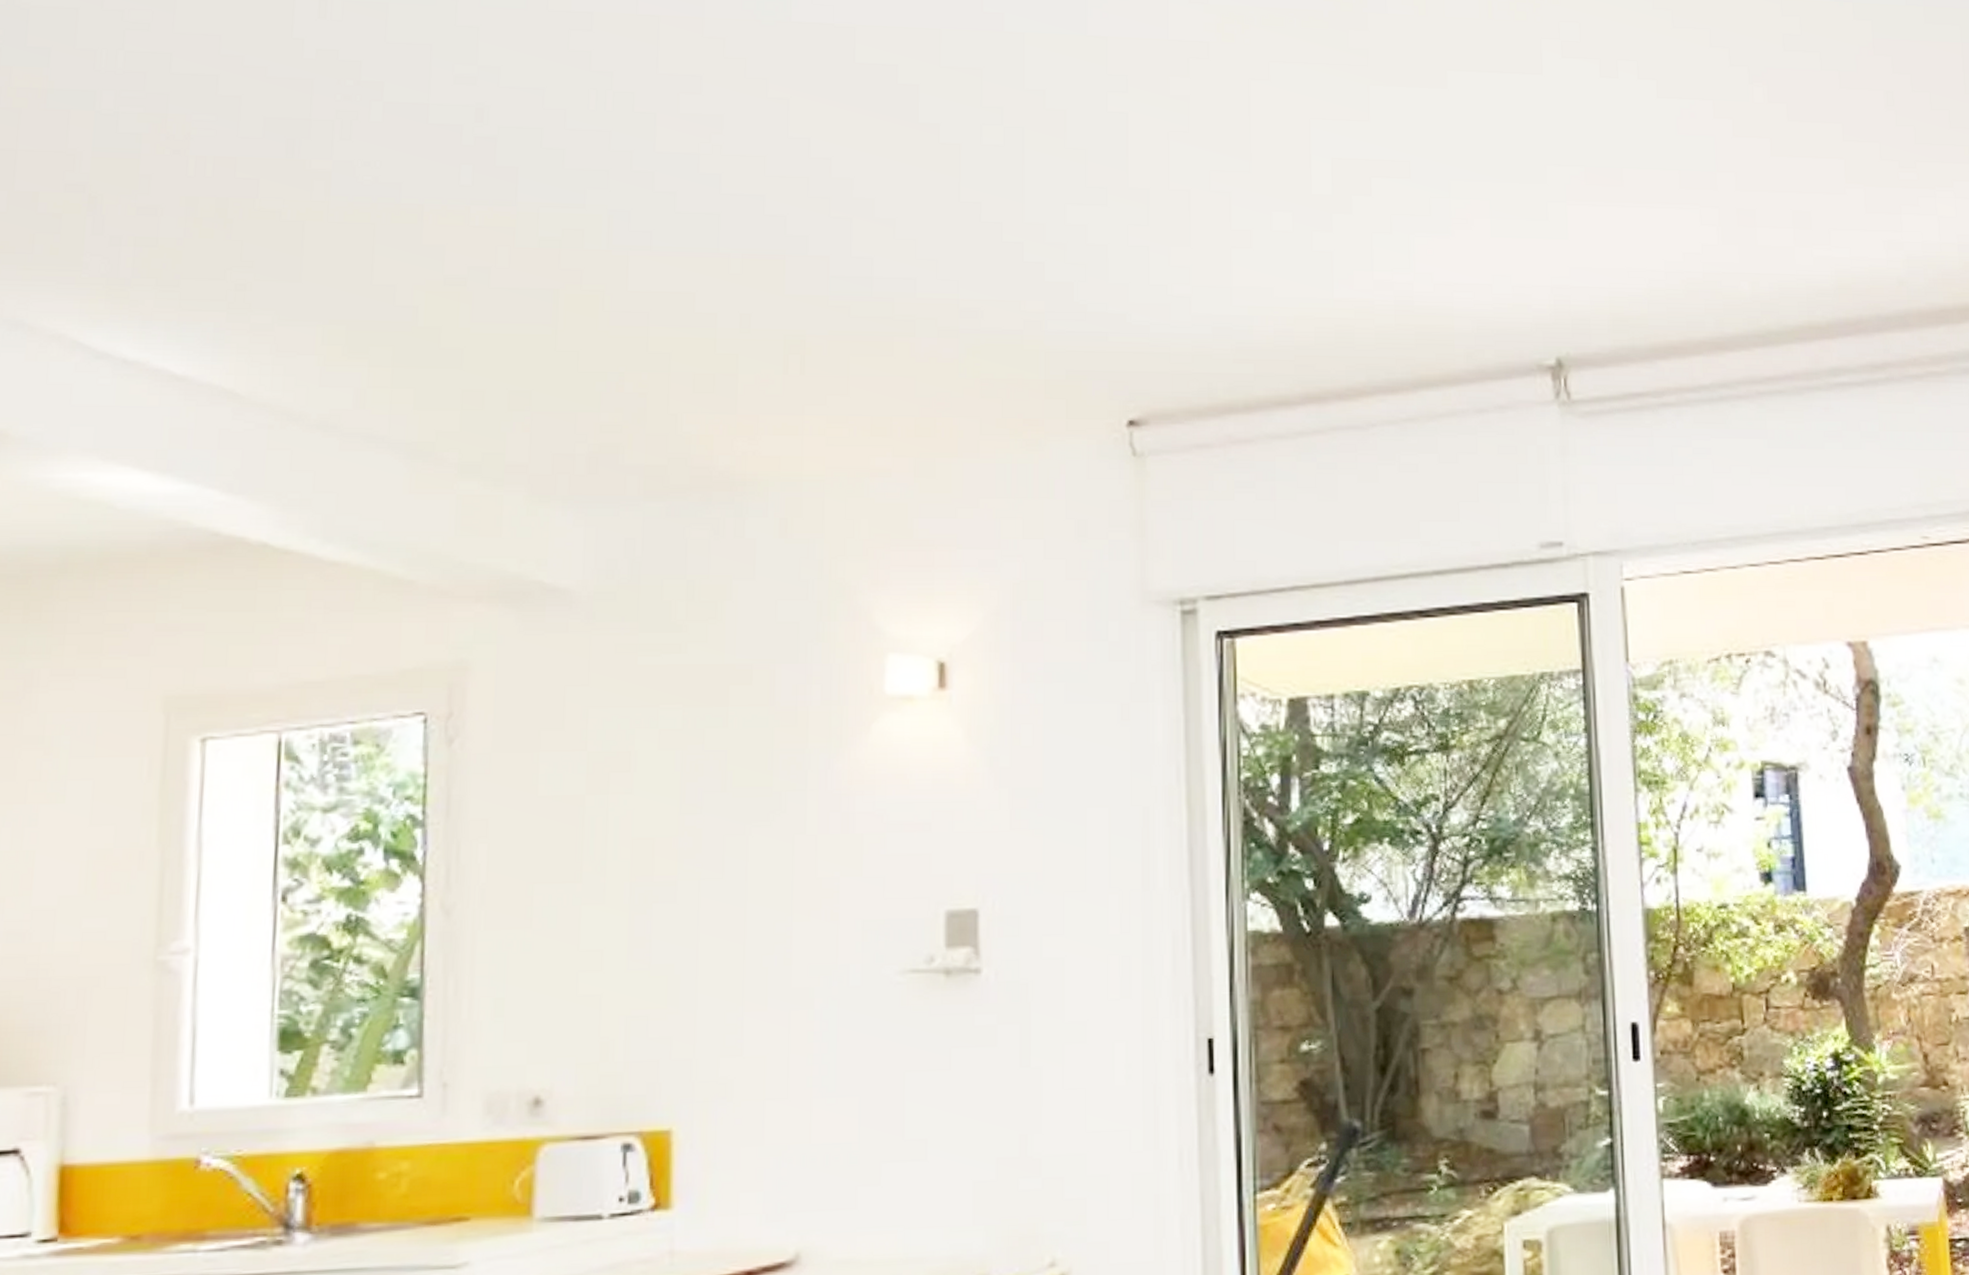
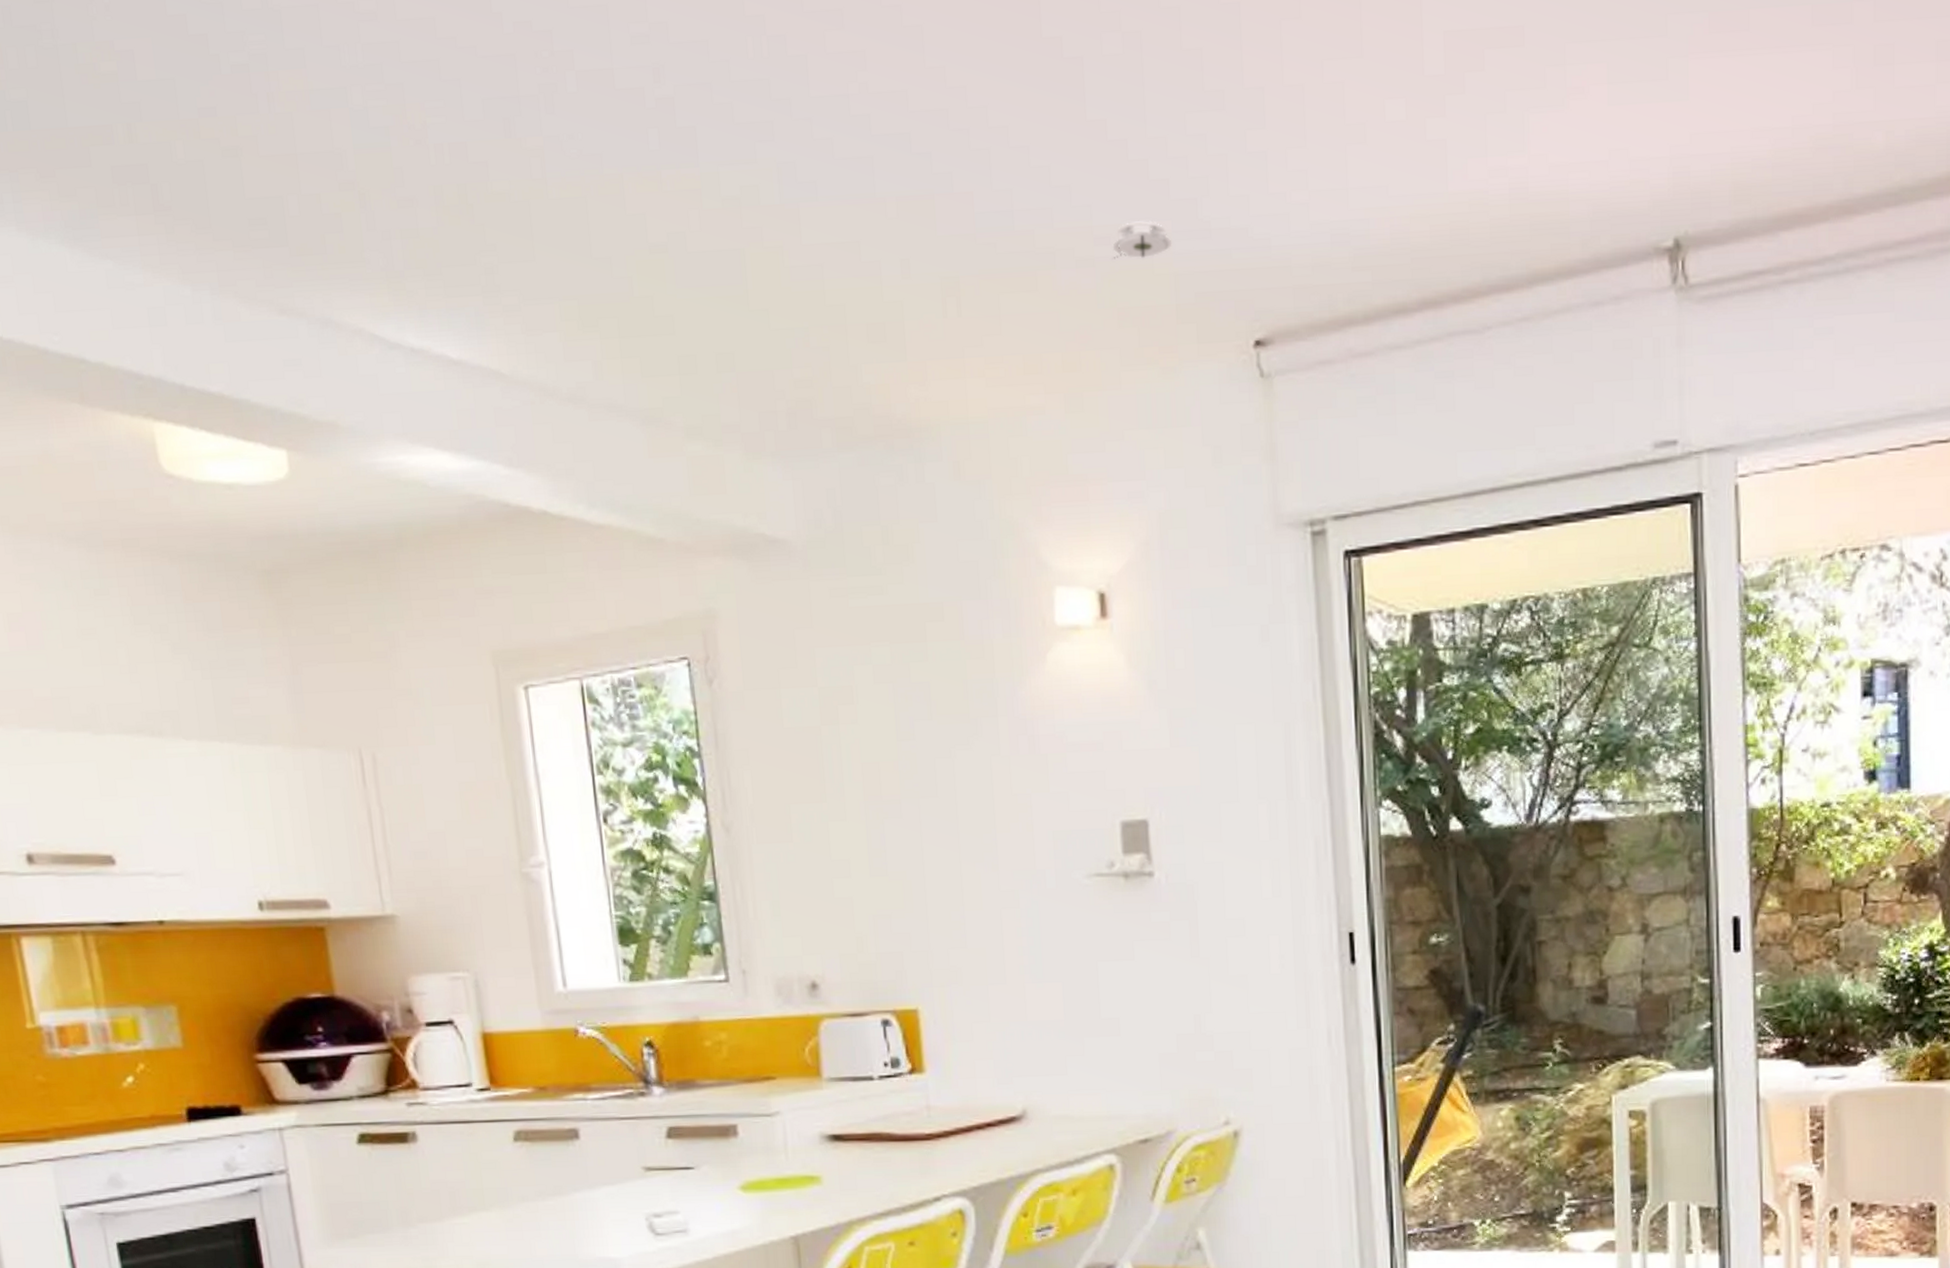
smoke detector: none [979,299,1043,333] -> present [1112,220,1171,260]

